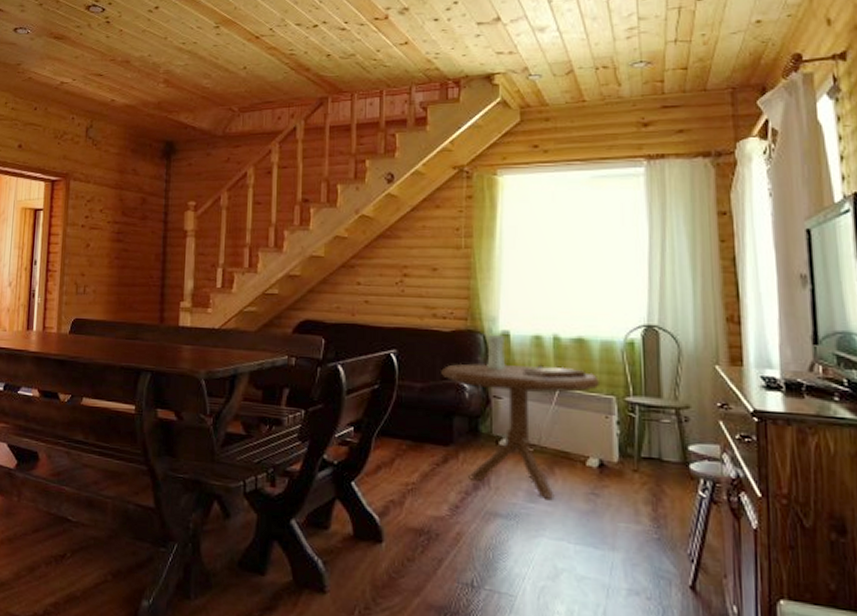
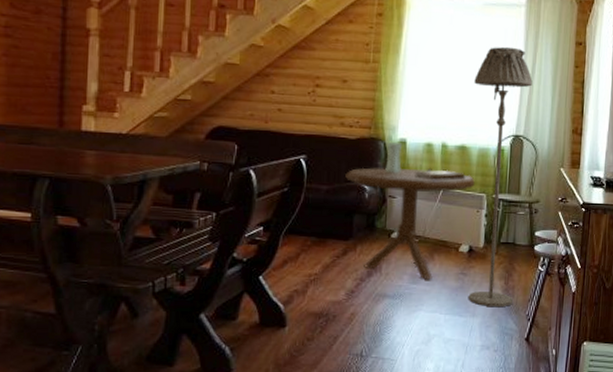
floor lamp: none [587,222,668,541] -> present [468,46,533,308]

